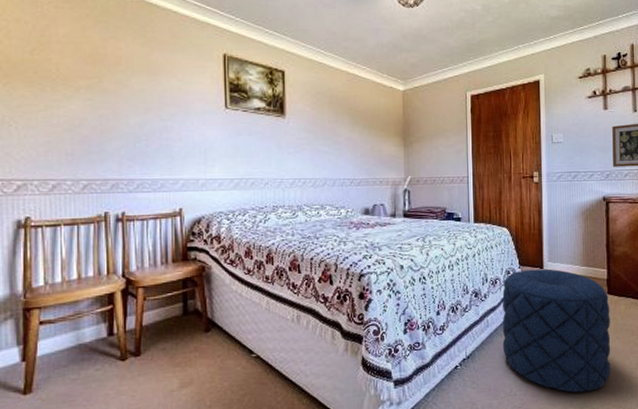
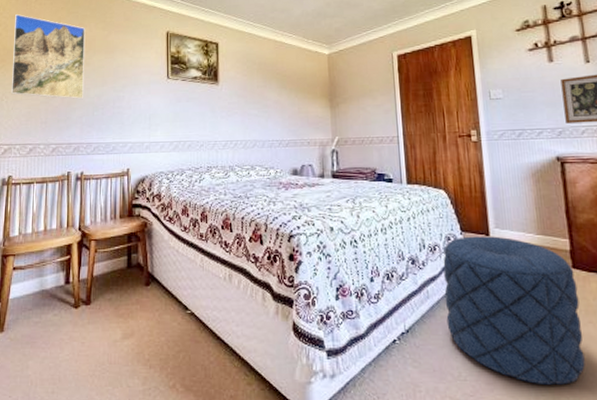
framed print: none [21,16,121,127] -> present [11,13,86,99]

